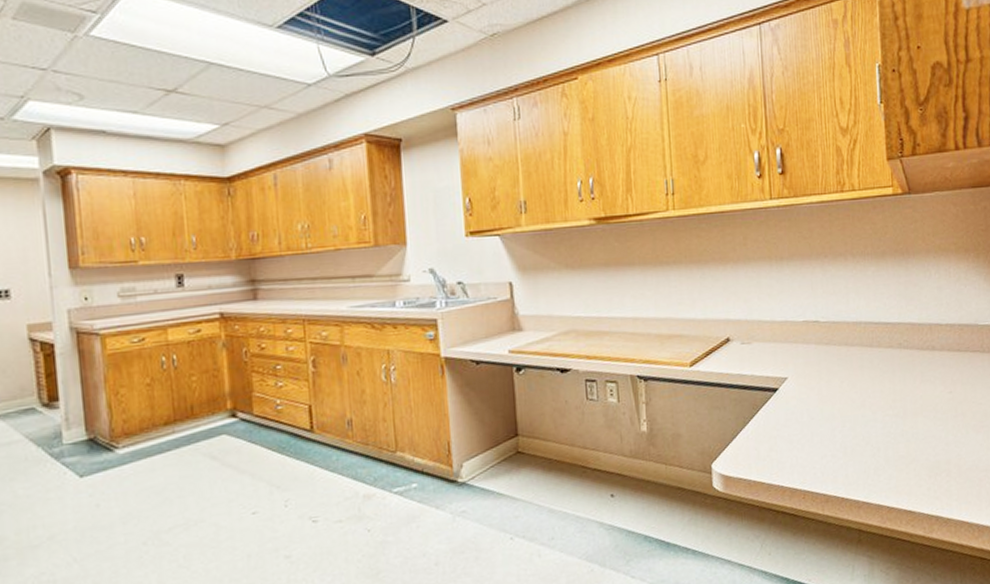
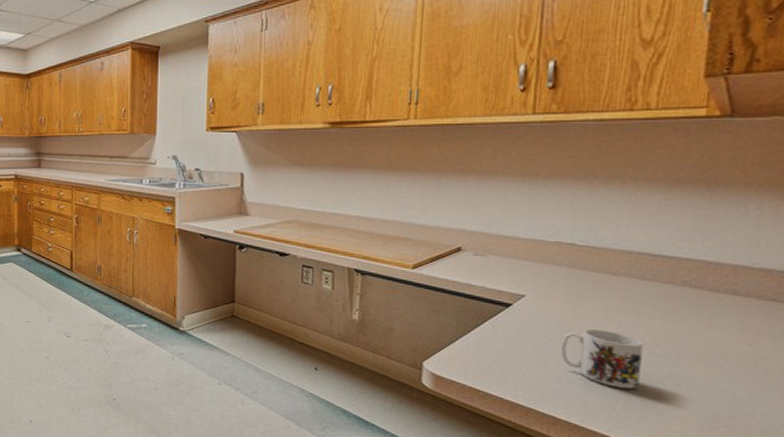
mug: none [820,399,883,454] -> present [559,328,644,389]

